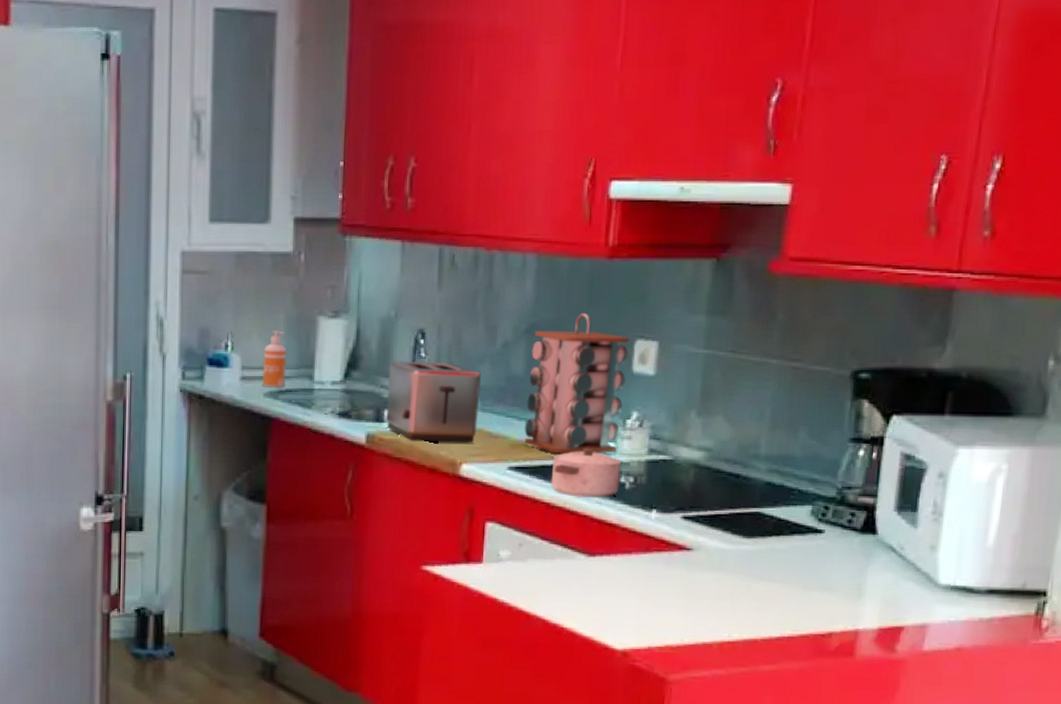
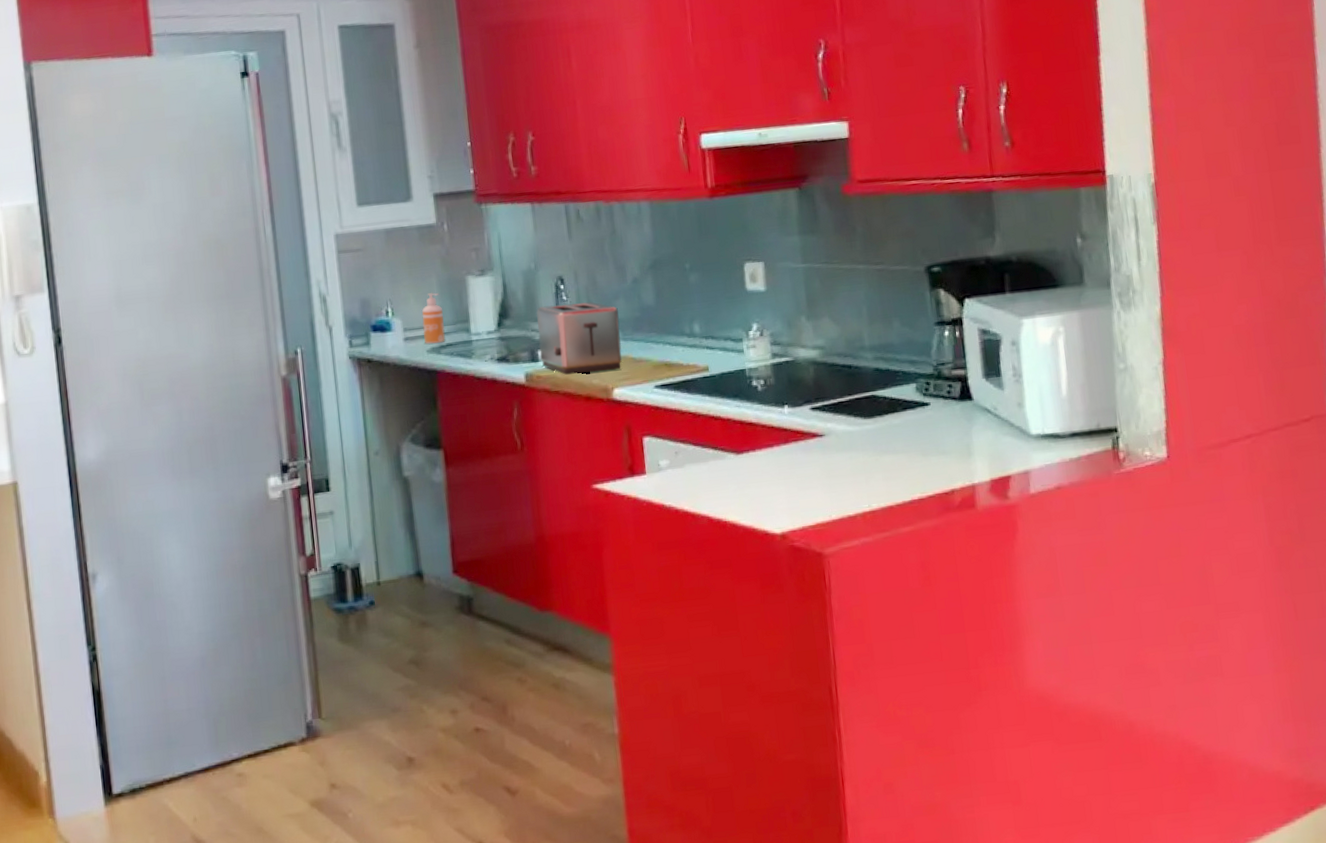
spice rack: present [524,312,629,454] -> none [658,245,745,369]
cooking pot: present [550,448,622,498] -> none [692,360,753,404]

